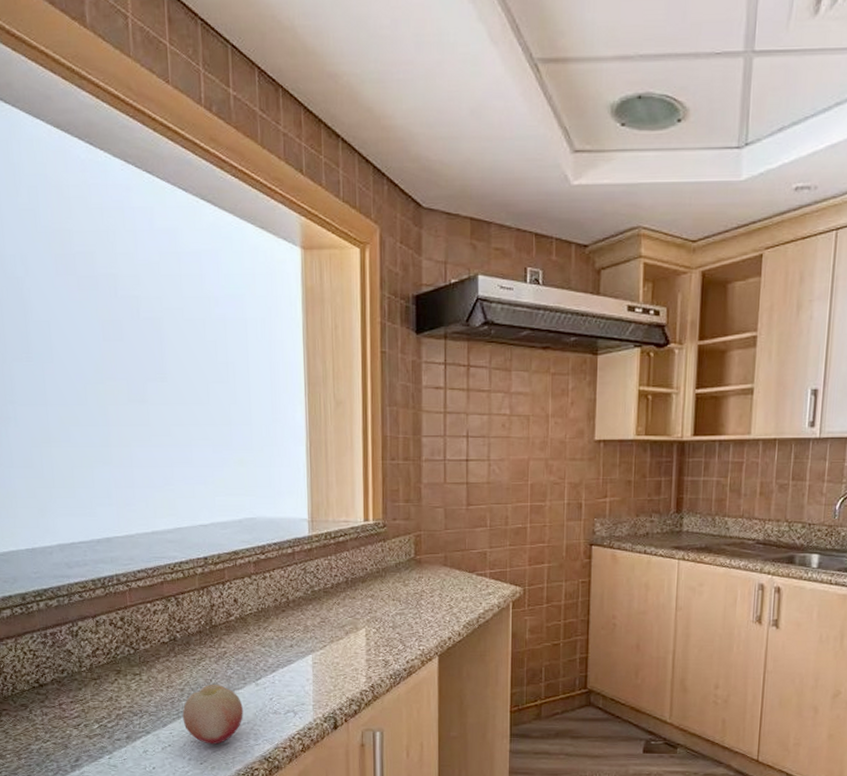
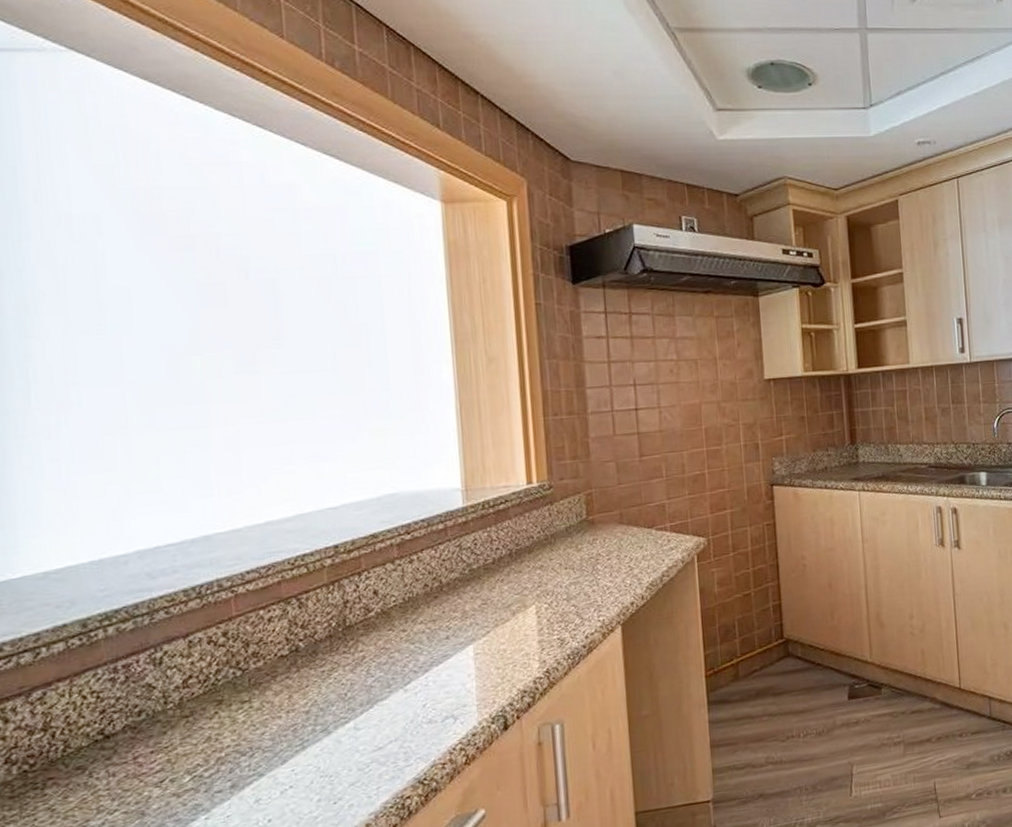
fruit: present [182,684,243,745] -> none [308,697,389,776]

